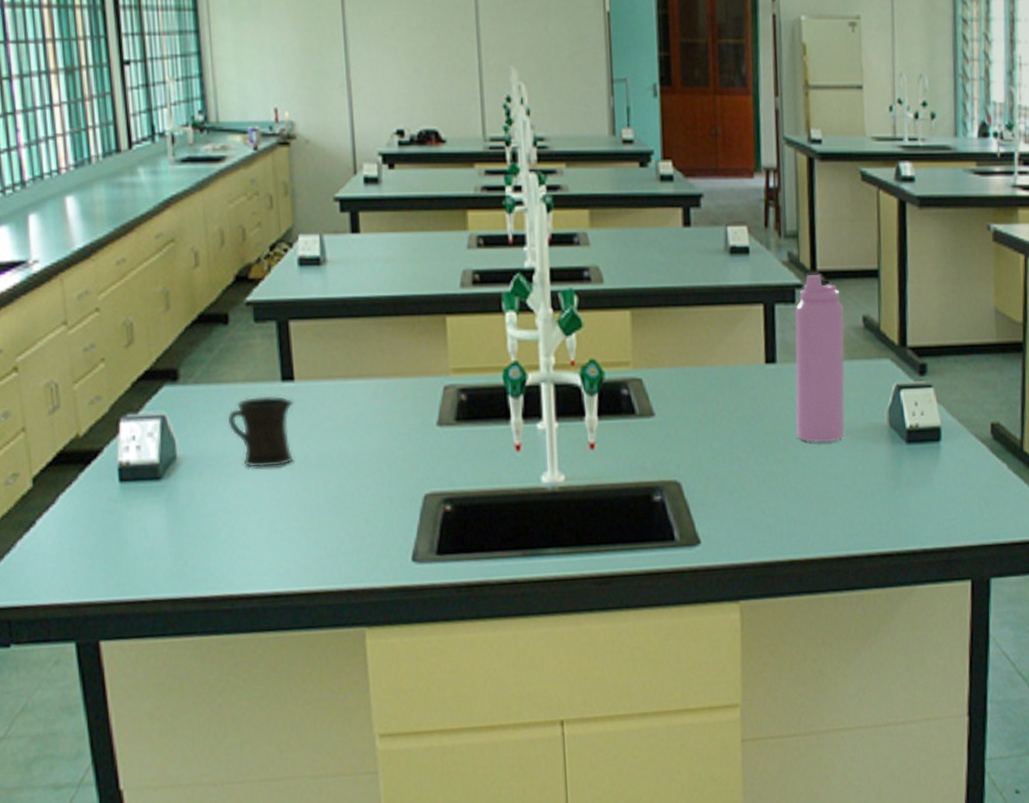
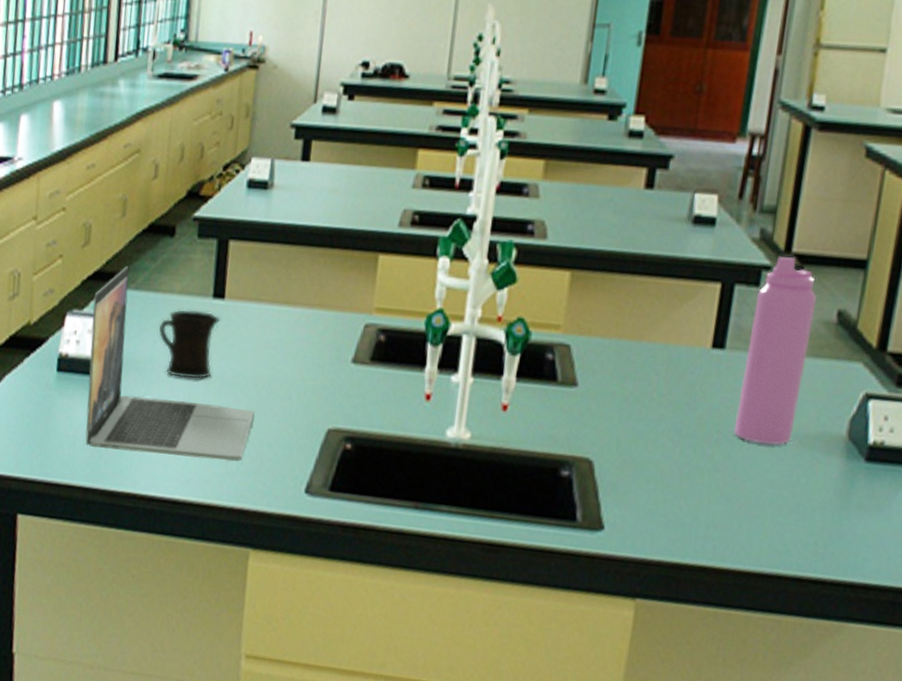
laptop: none [148,360,347,556] -> present [85,266,255,461]

